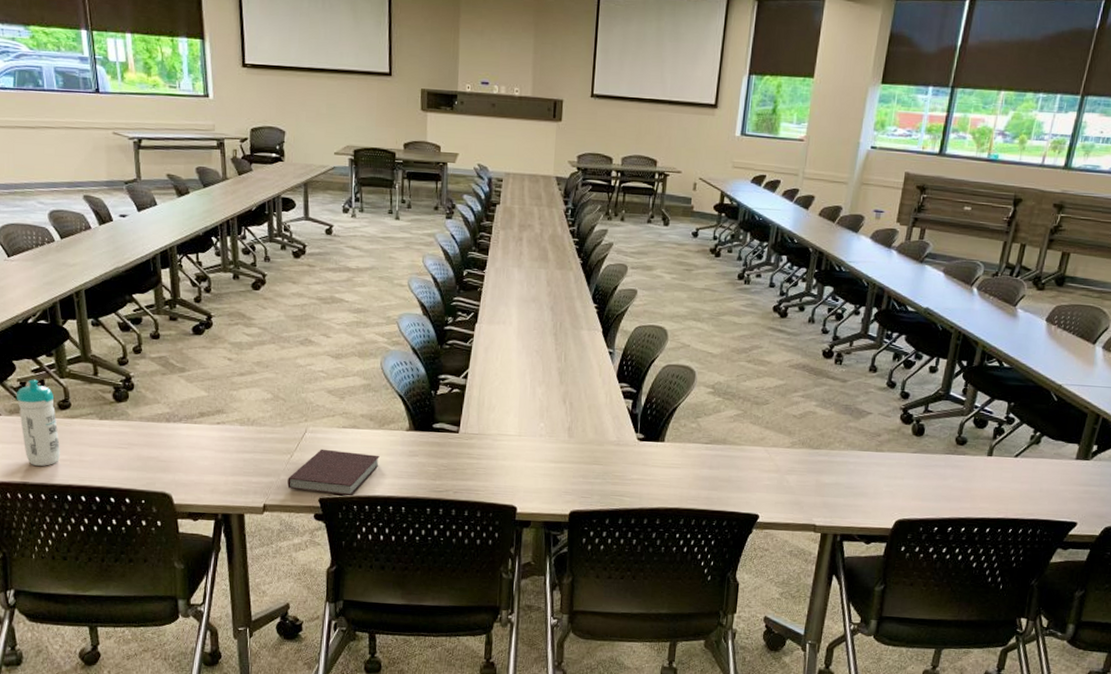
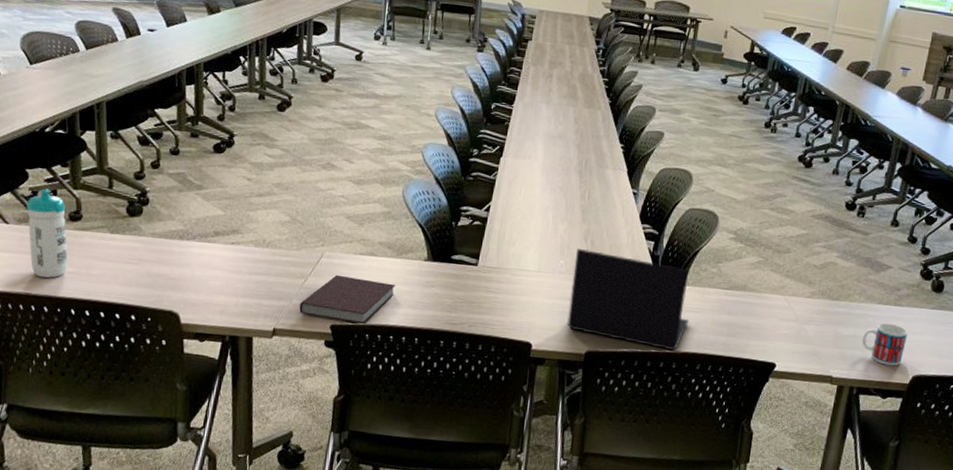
laptop: none [550,411,671,506] -> present [567,249,690,350]
mug: none [844,469,890,512] -> present [862,323,908,366]

